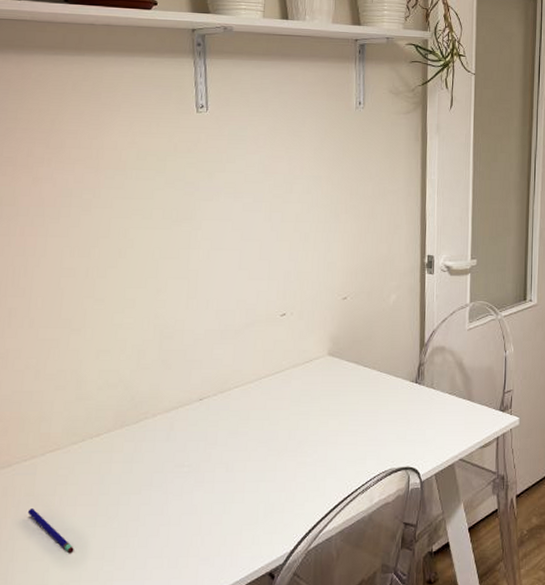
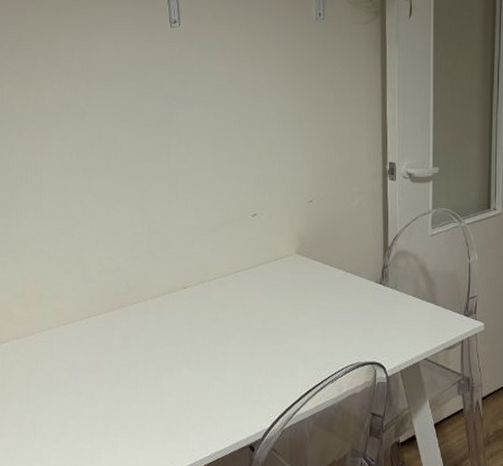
pen: present [27,507,74,553] -> none [48,370,86,411]

